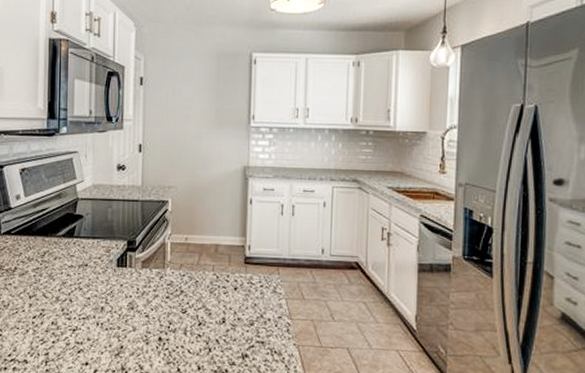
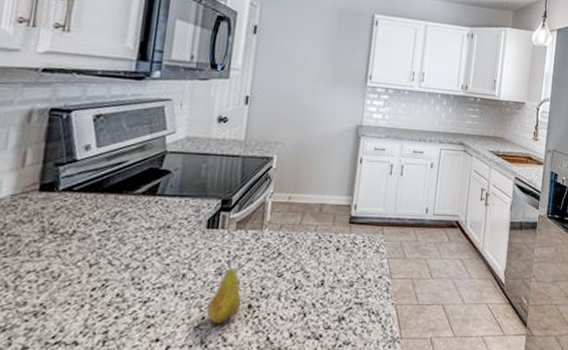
fruit: none [124,297,152,353] -> present [206,261,241,323]

